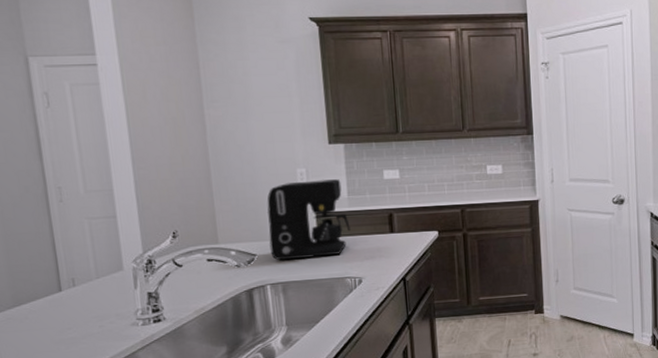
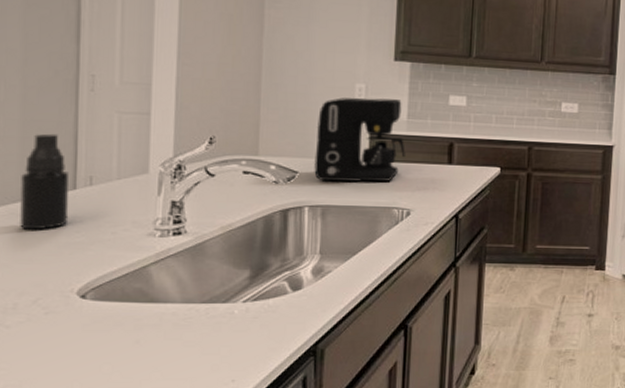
spray bottle: none [11,243,60,332] -> present [20,133,70,230]

